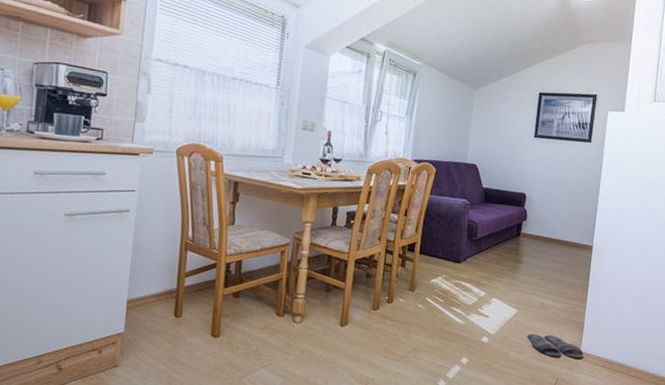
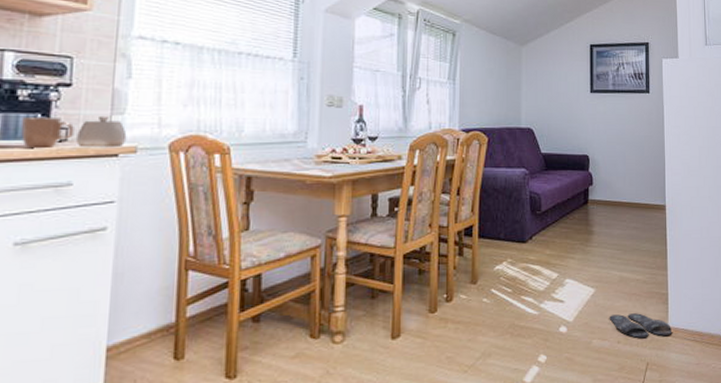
mug: none [70,118,108,145] -> present [20,117,74,149]
sugar bowl: none [109,121,146,149] -> present [76,115,127,148]

